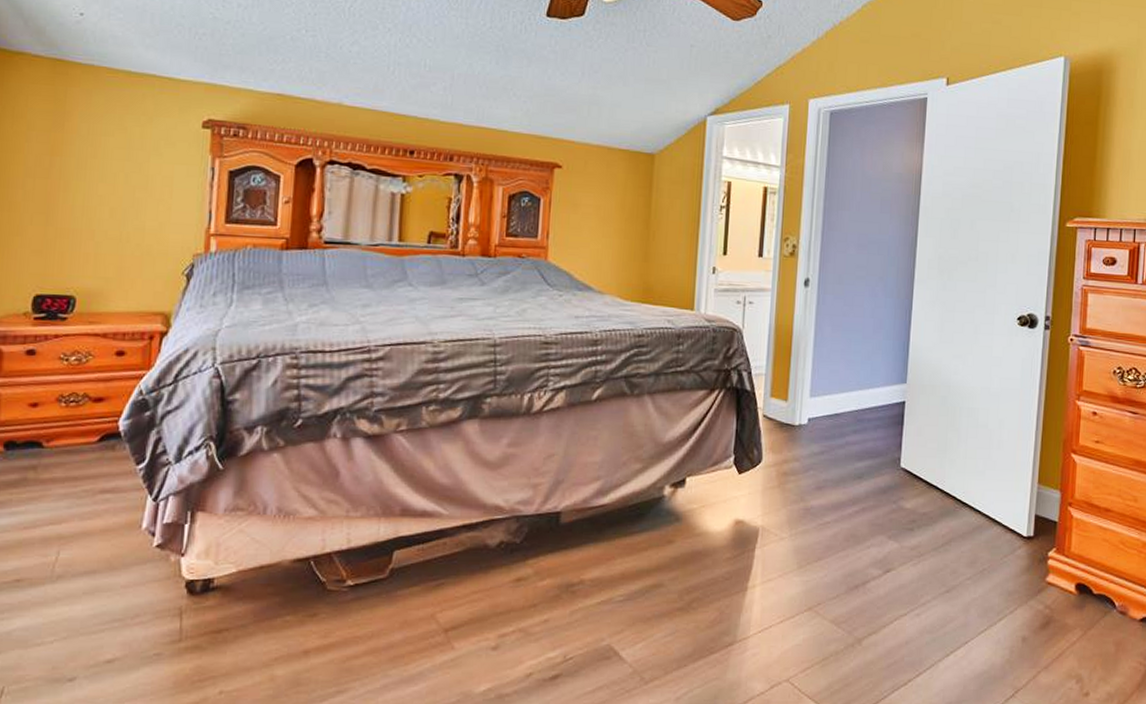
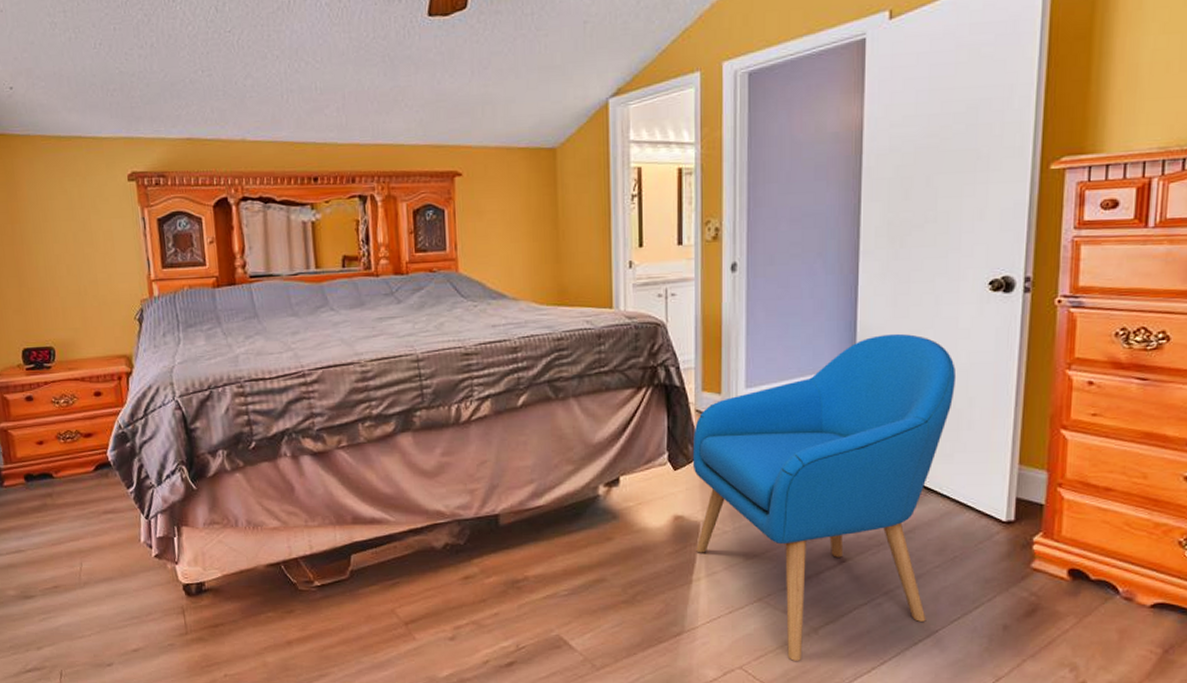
armchair: none [753,356,990,673] -> present [692,333,957,661]

